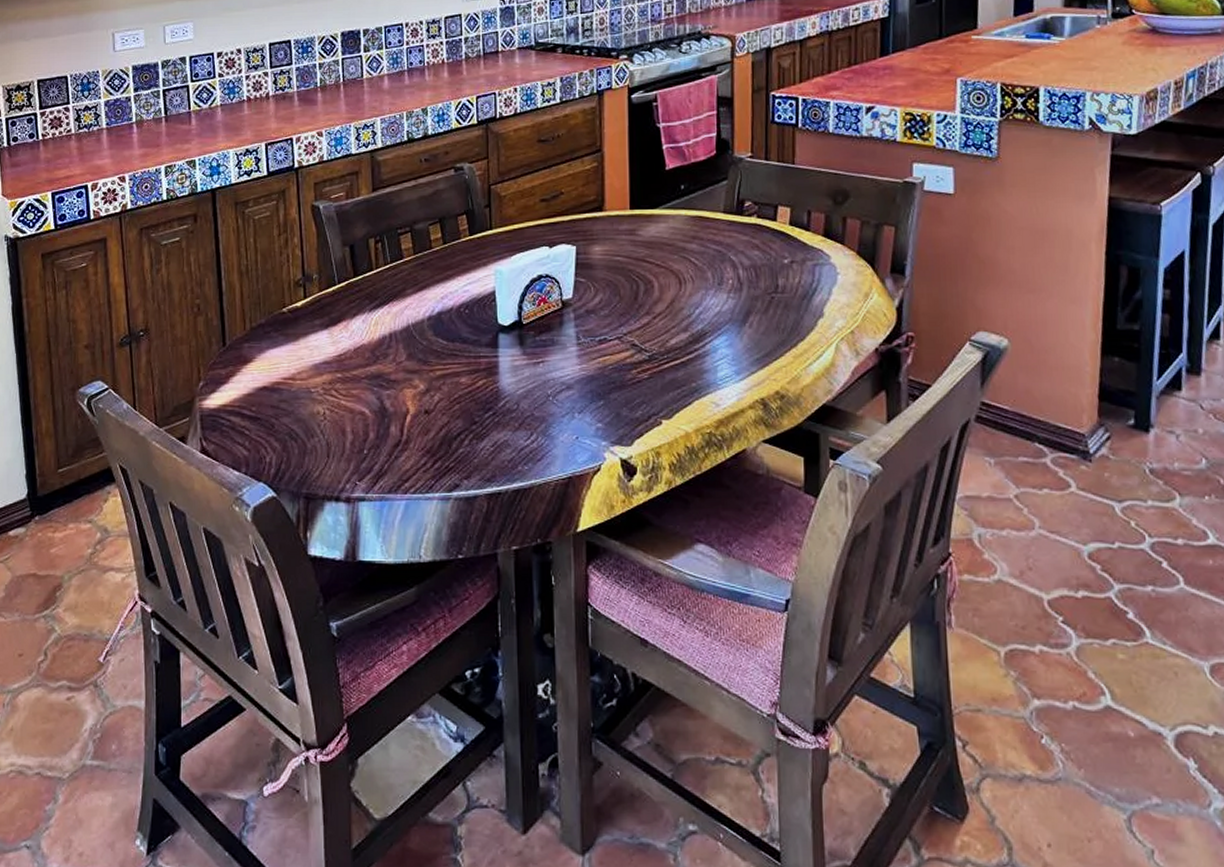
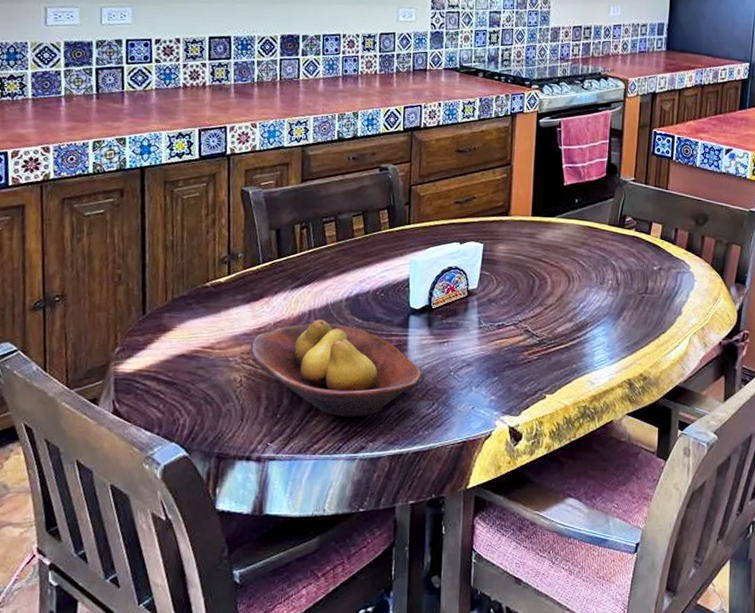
fruit bowl: none [331,343,516,451] -> present [250,319,422,417]

